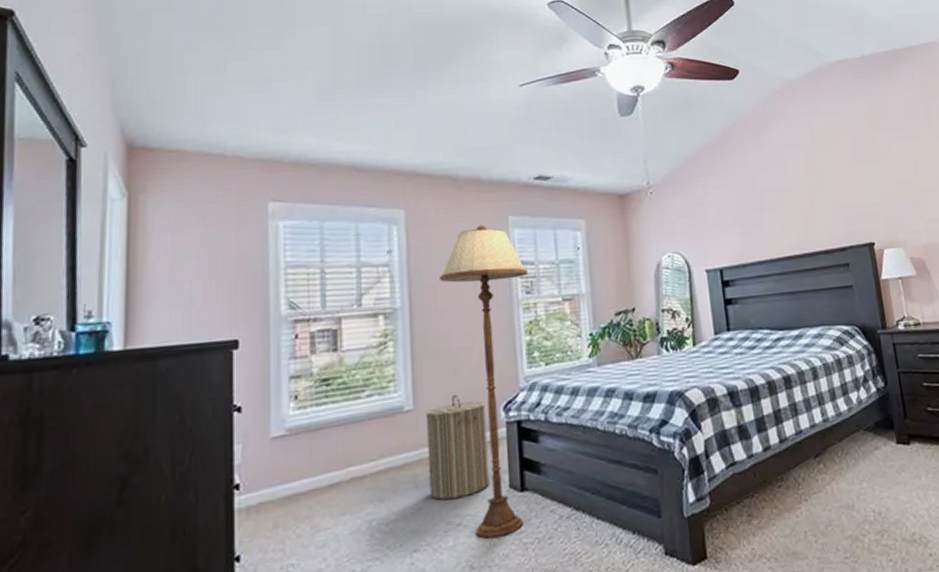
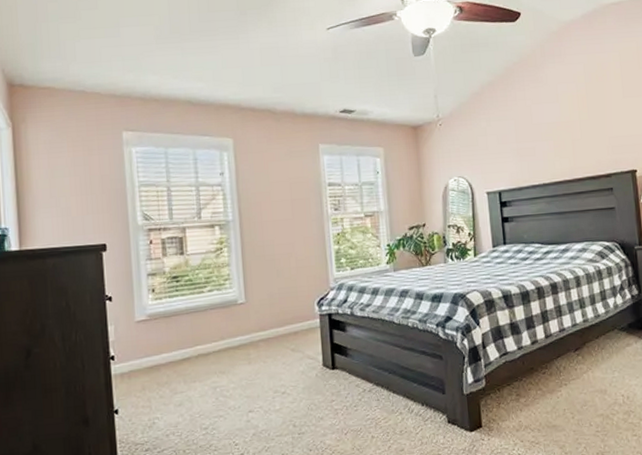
laundry hamper: present [426,394,489,500] -> none [255,291,307,374]
floor lamp: present [440,225,528,539] -> none [263,152,335,405]

